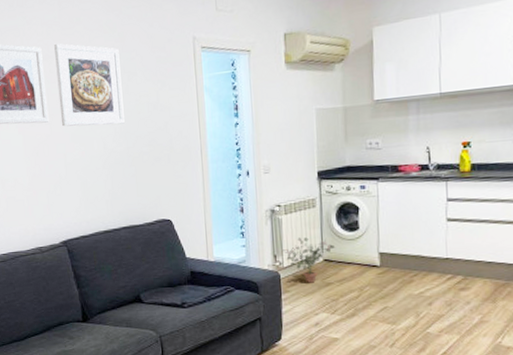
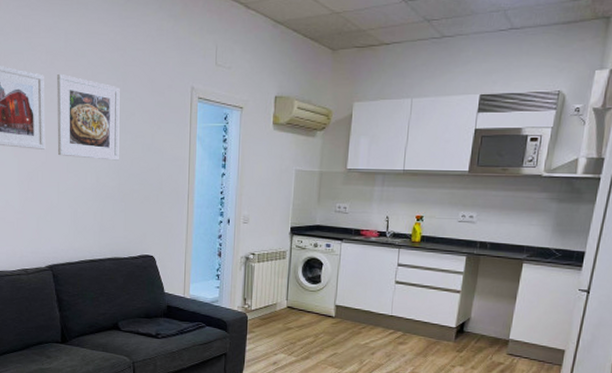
potted plant: present [281,237,335,283] -> none [251,285,298,326]

